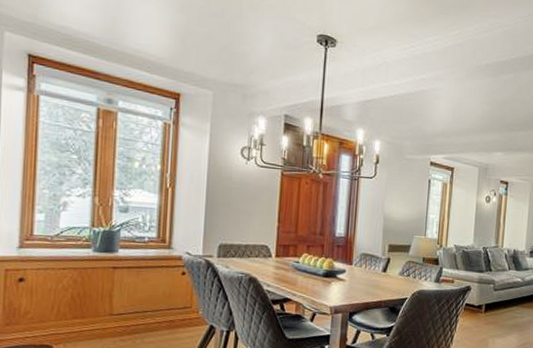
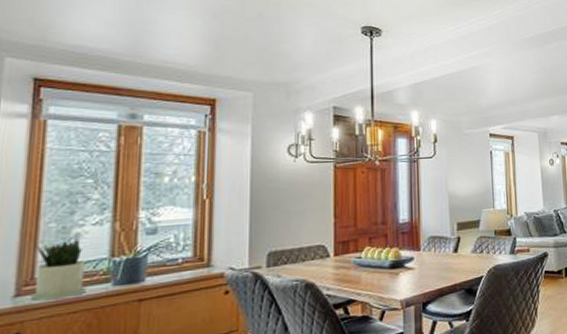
planter: none [30,205,74,256] -> present [29,240,89,301]

